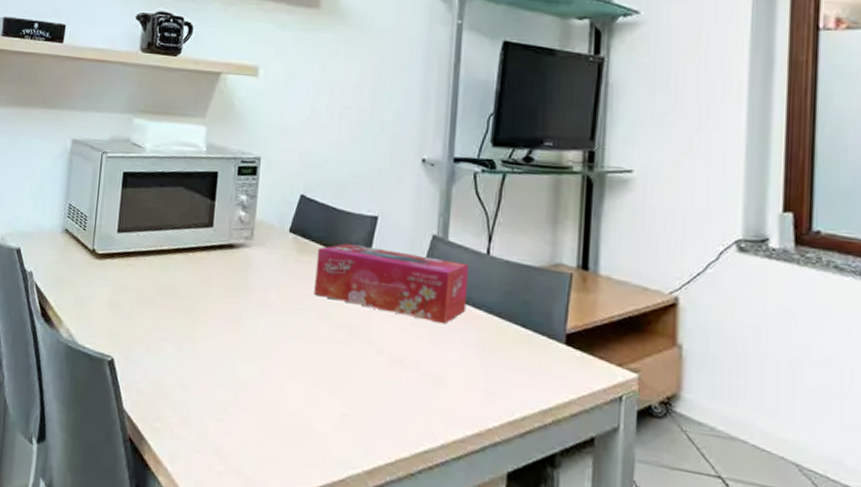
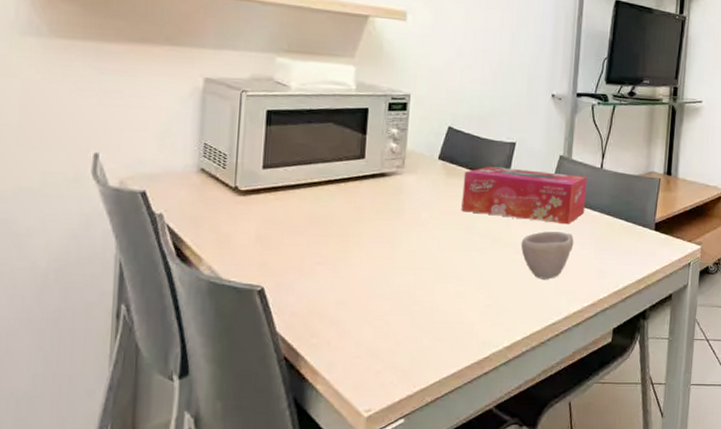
cup: none [384,329,453,393] -> present [520,231,574,279]

